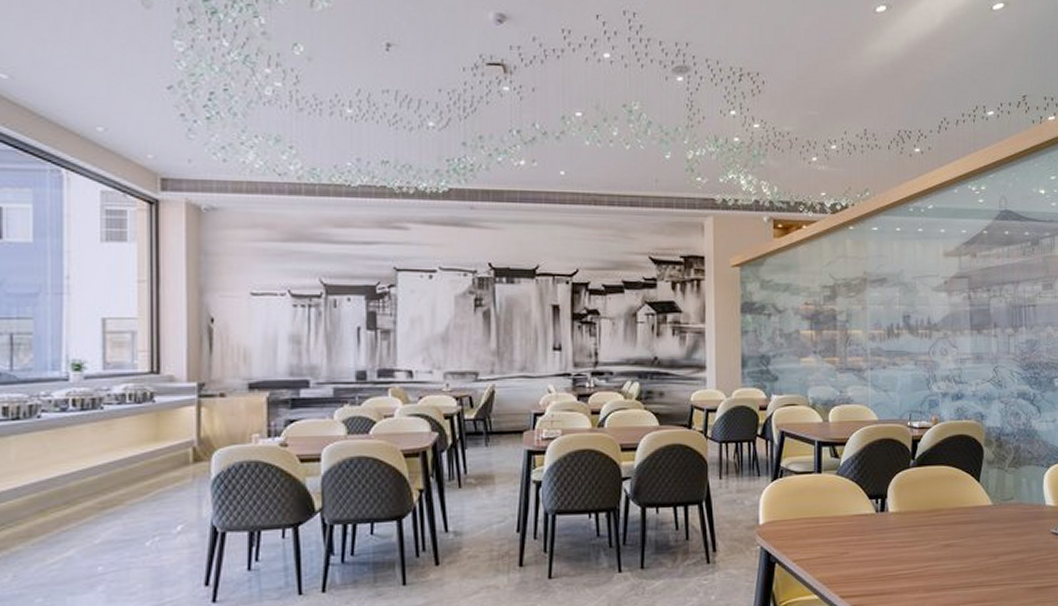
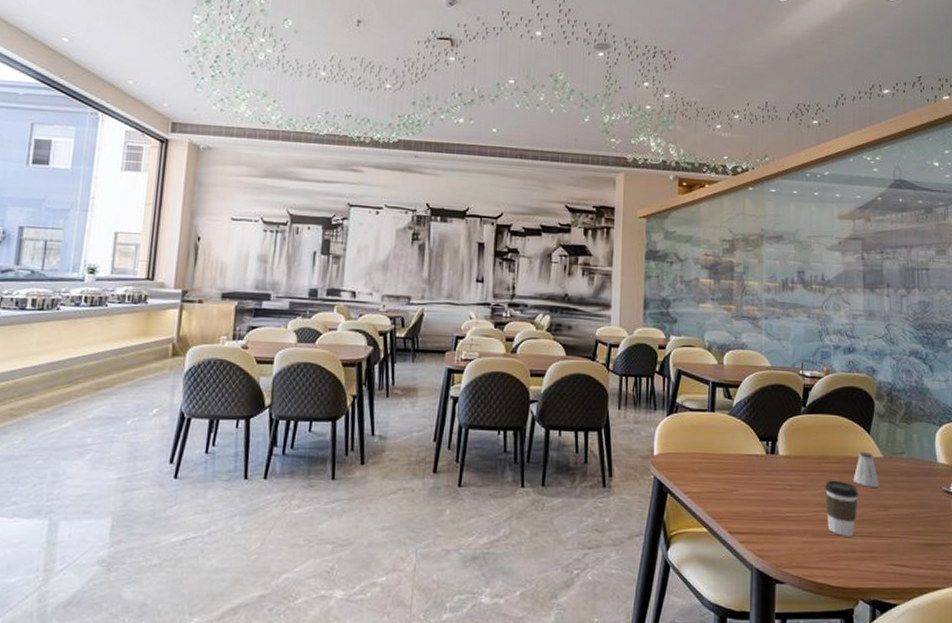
coffee cup: none [935,532,970,589] -> present [824,480,859,537]
saltshaker: none [963,501,990,537] -> present [853,452,880,487]

